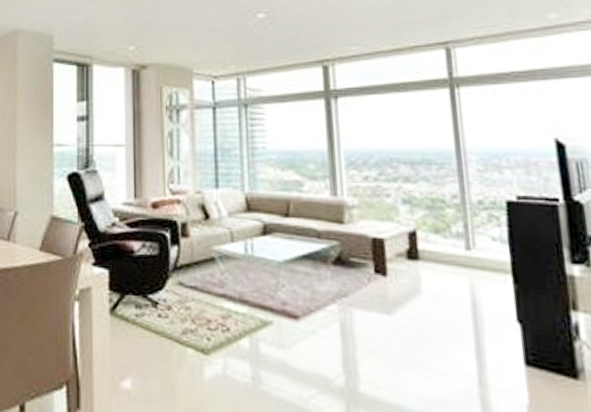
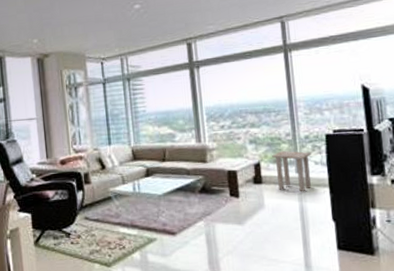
side table: none [433,217,487,278] -> present [272,150,311,192]

